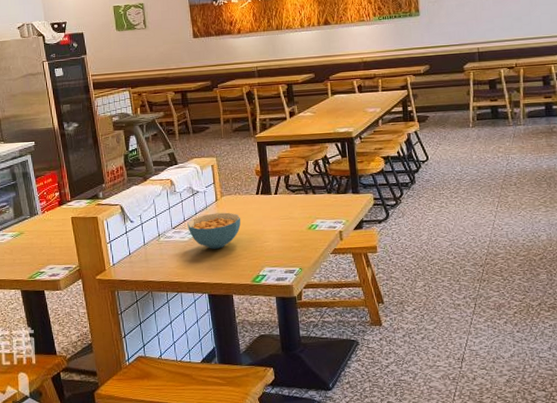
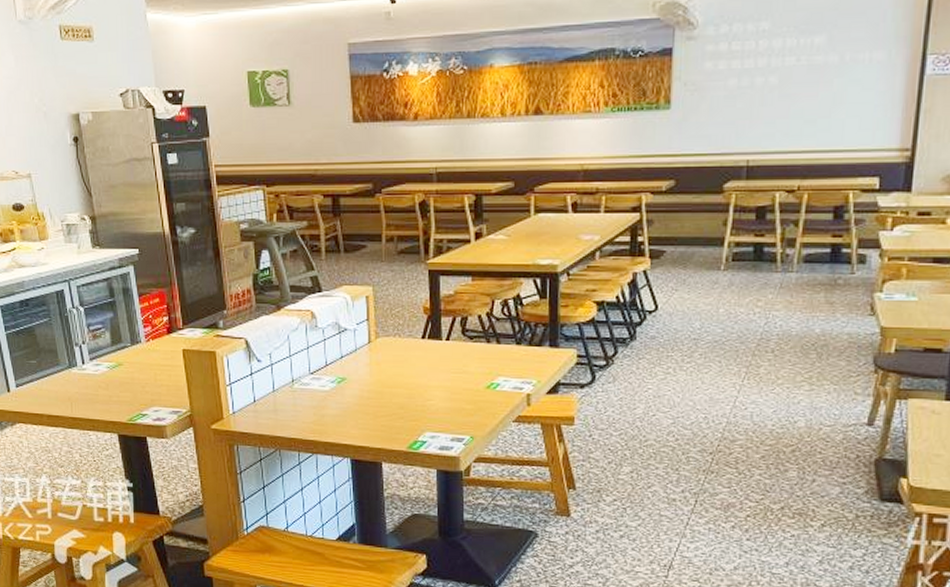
cereal bowl: present [187,212,241,249] -> none [330,358,400,404]

